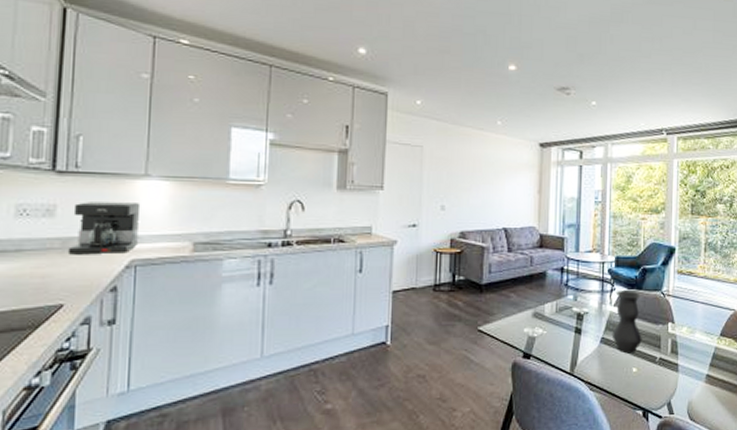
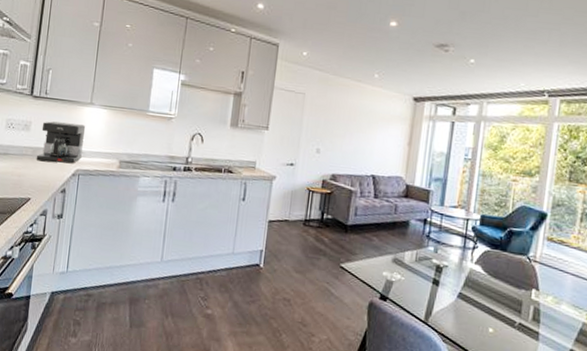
vase: present [612,291,642,354] -> none [470,249,506,313]

